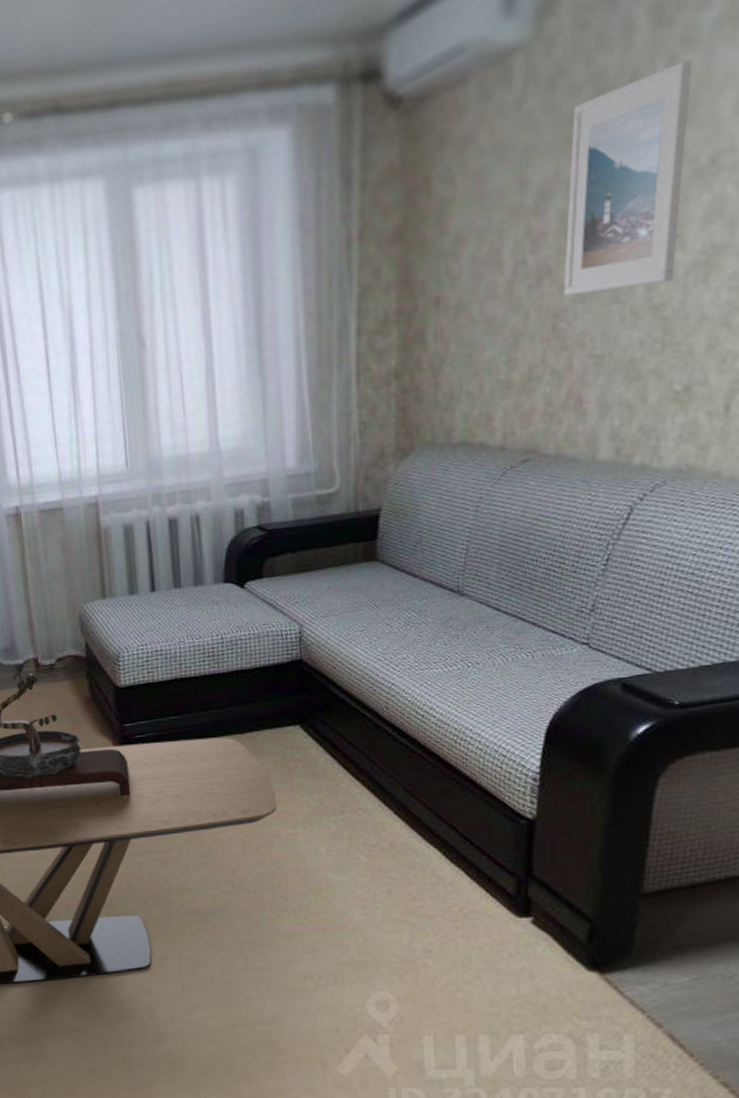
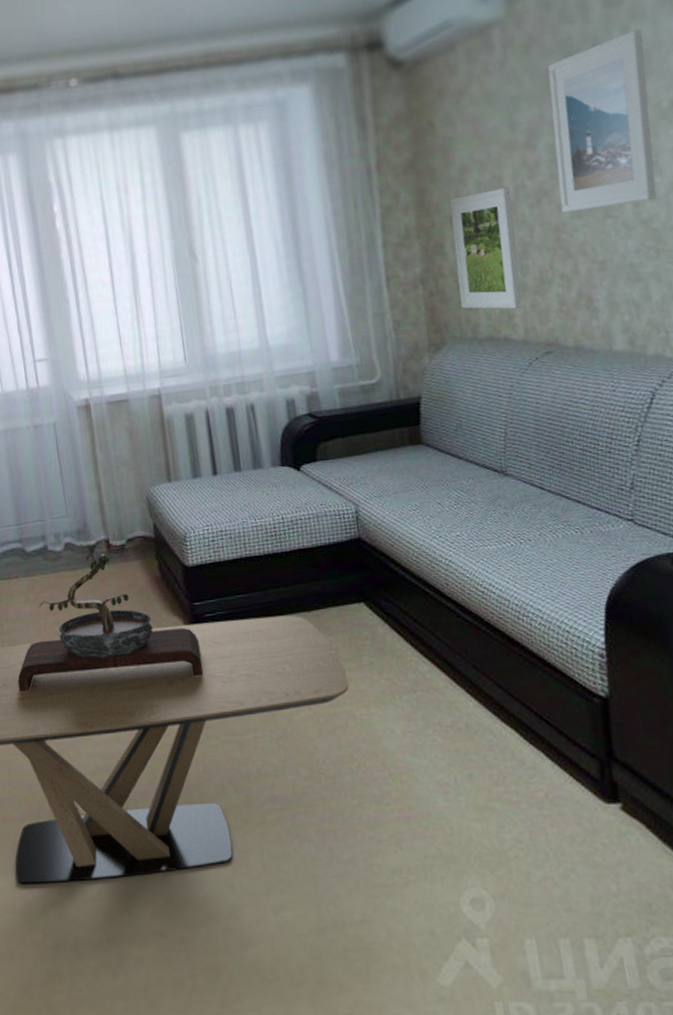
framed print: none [435,263,509,411] -> present [450,187,522,309]

